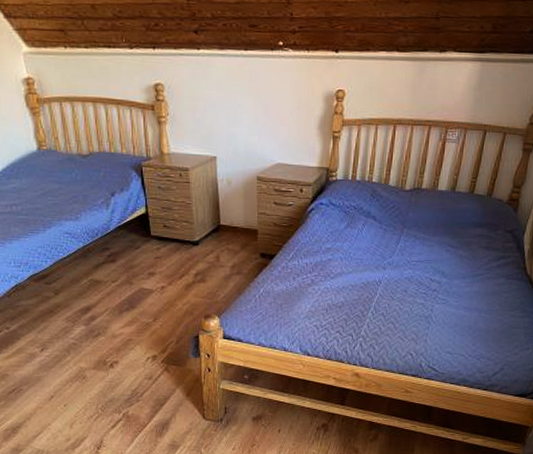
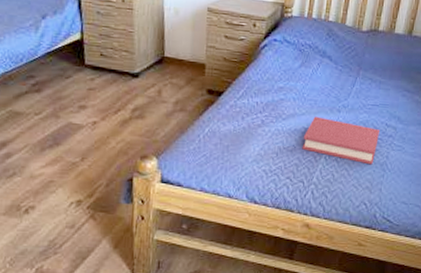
hardback book: none [350,274,425,318] -> present [302,116,381,165]

